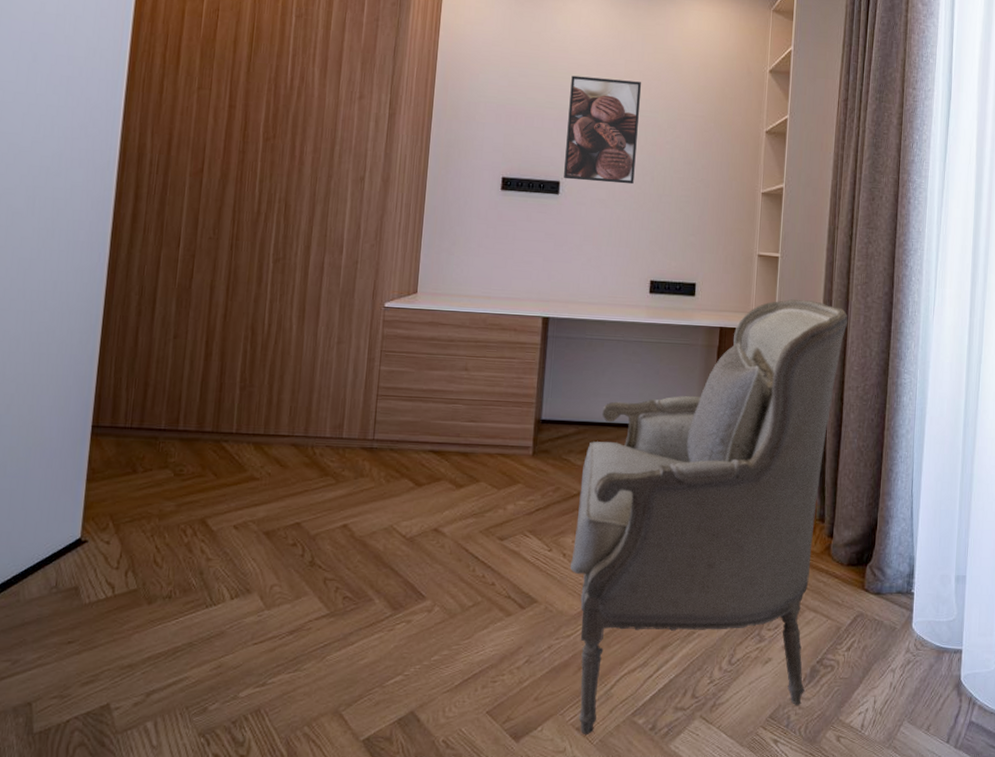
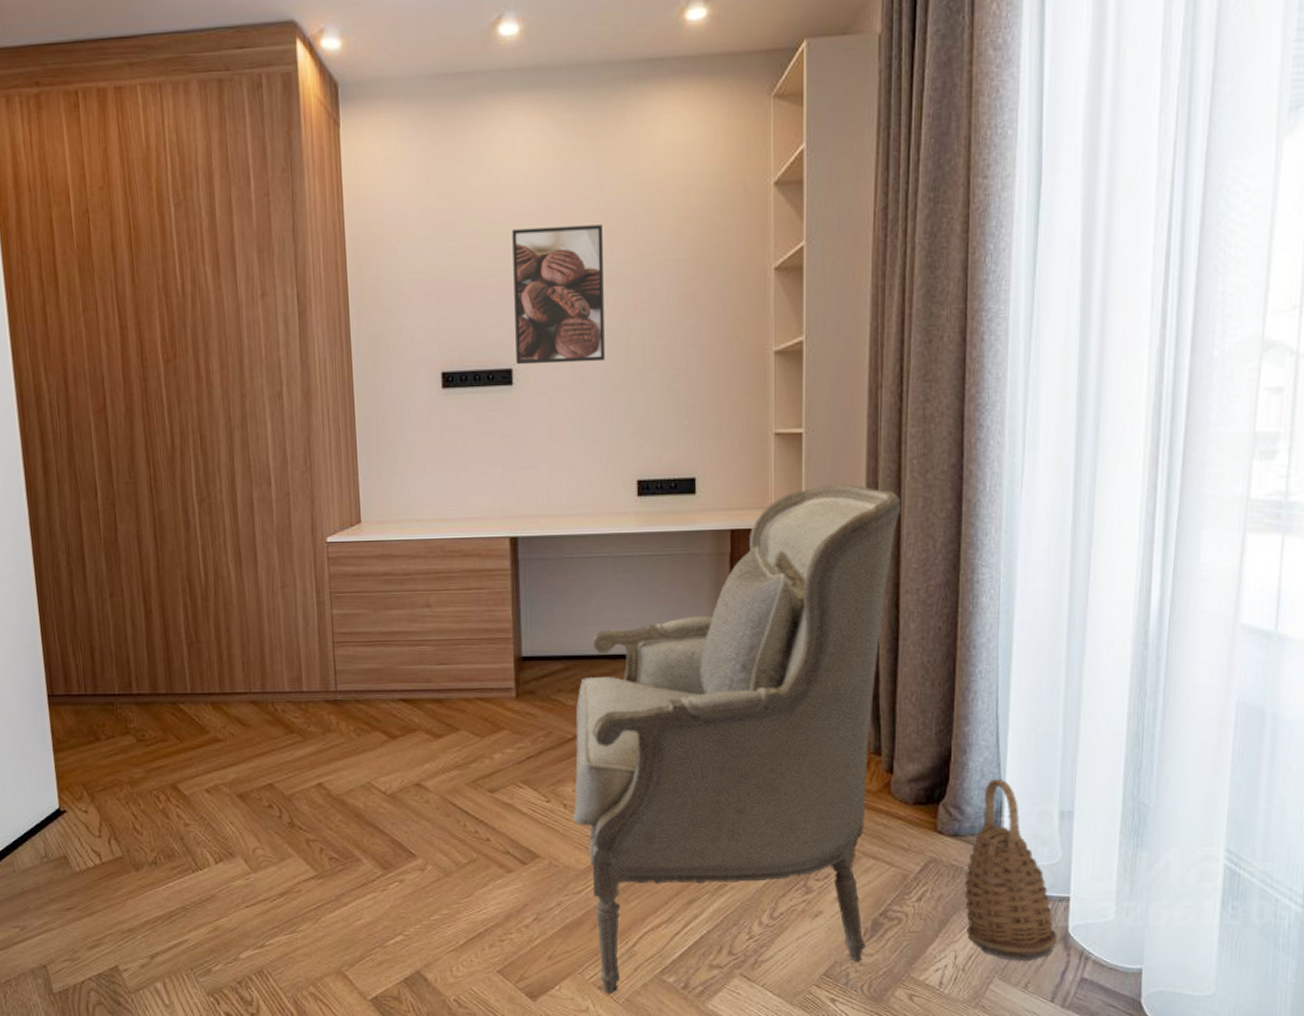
basket: none [883,546,953,707] -> present [964,778,1057,962]

